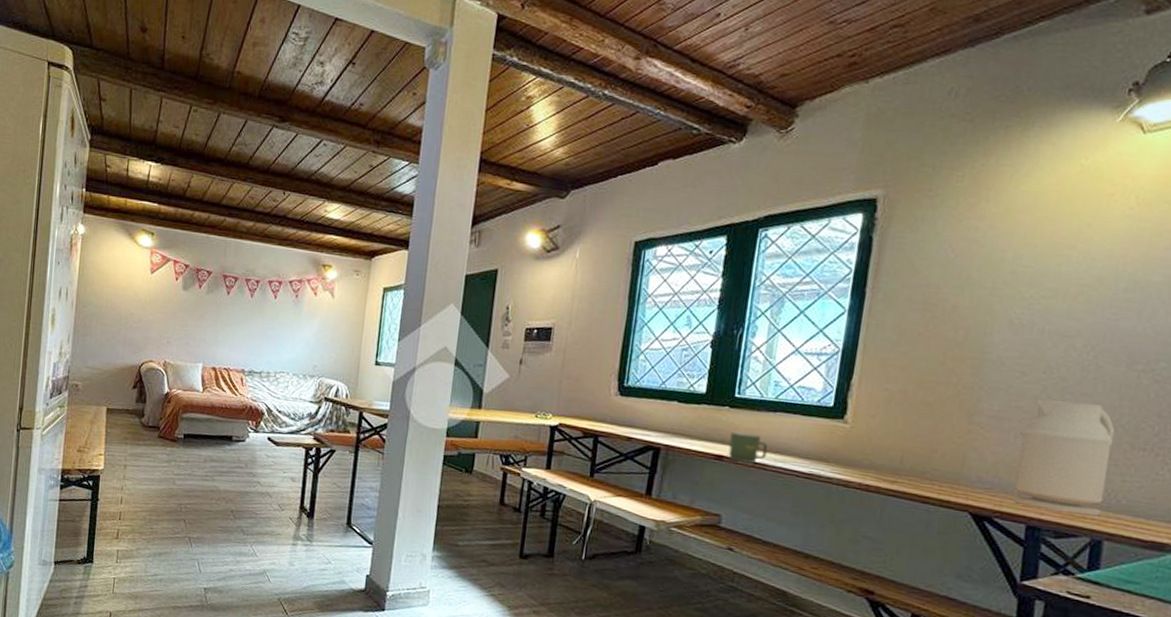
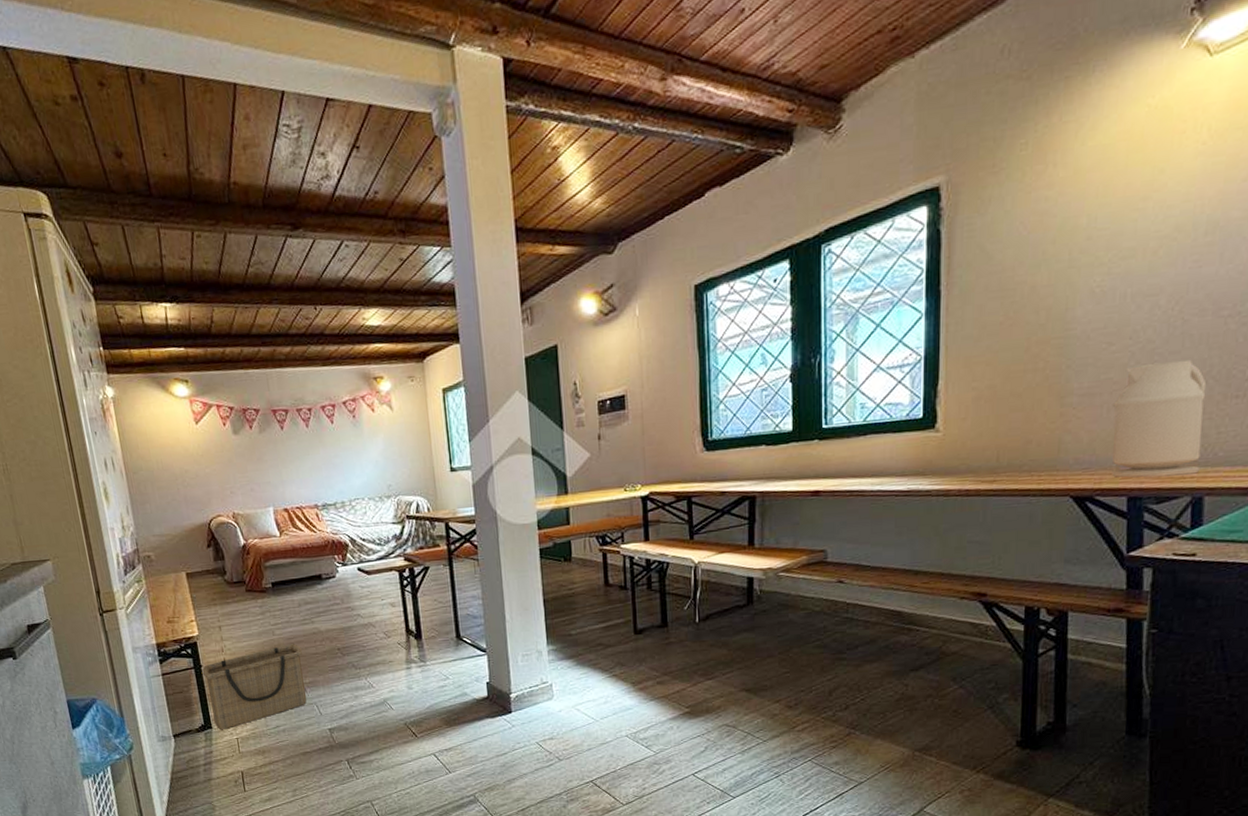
basket: none [97,496,197,567] -> present [202,644,307,729]
mug: present [728,431,768,464] -> none [823,462,863,494]

